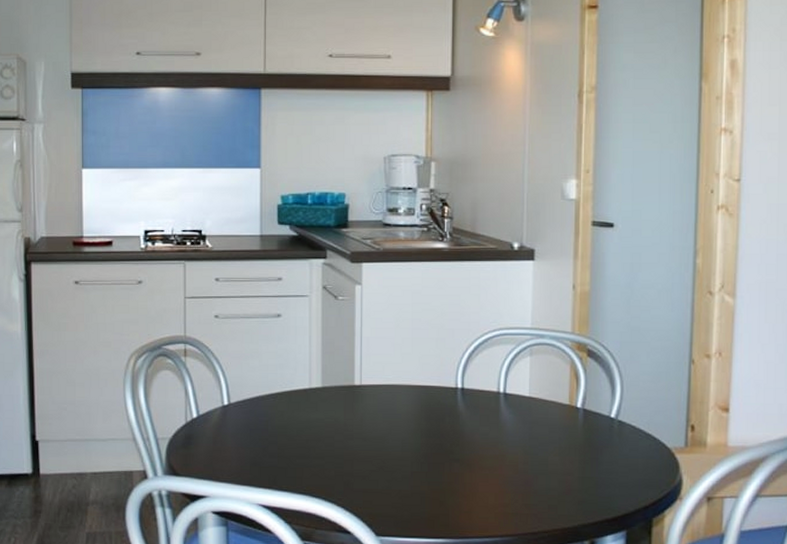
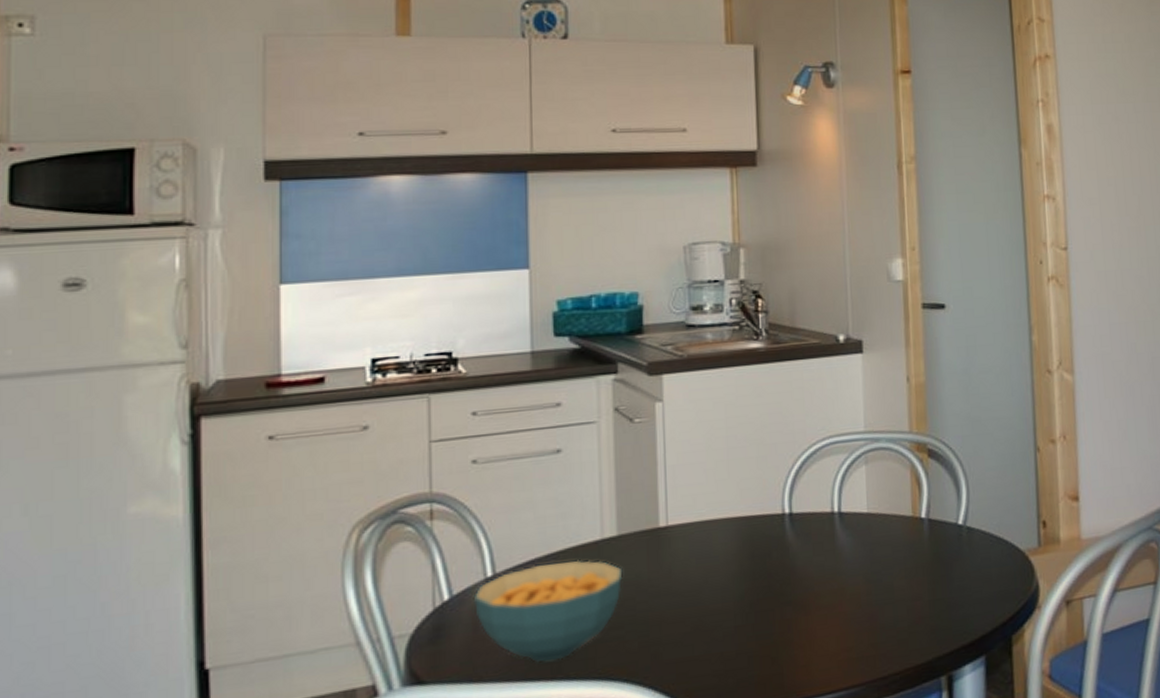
cereal bowl: none [214,401,325,475] -> present [473,560,623,662]

